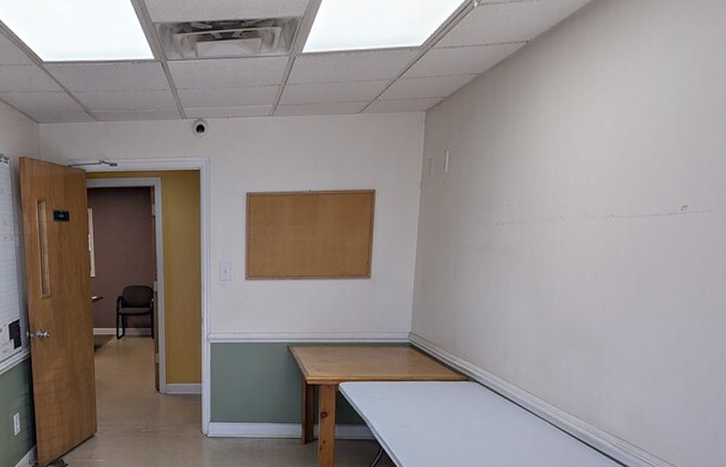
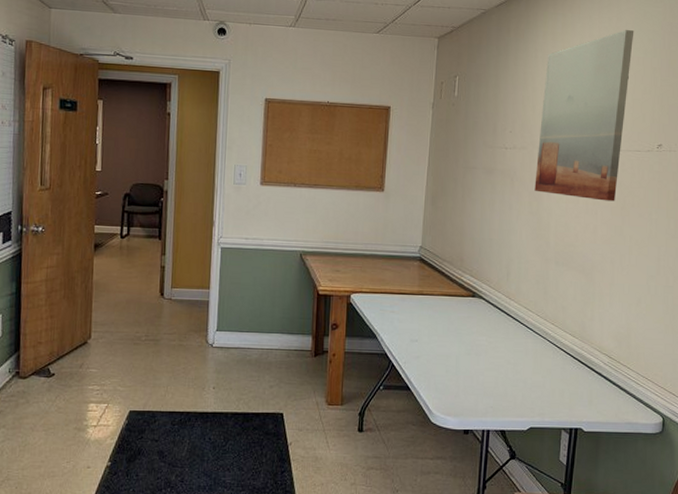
wall art: none [535,78,656,273] -> present [534,30,634,202]

